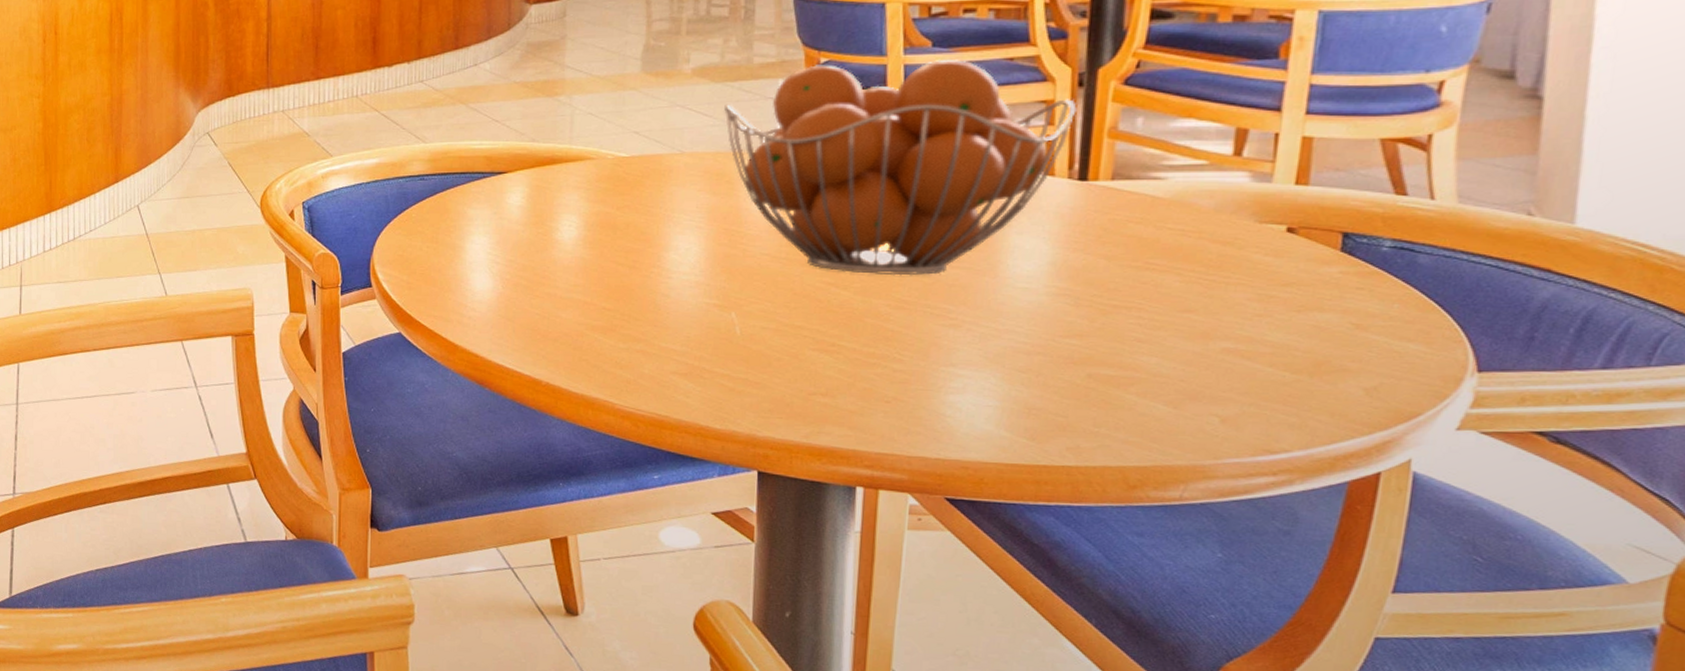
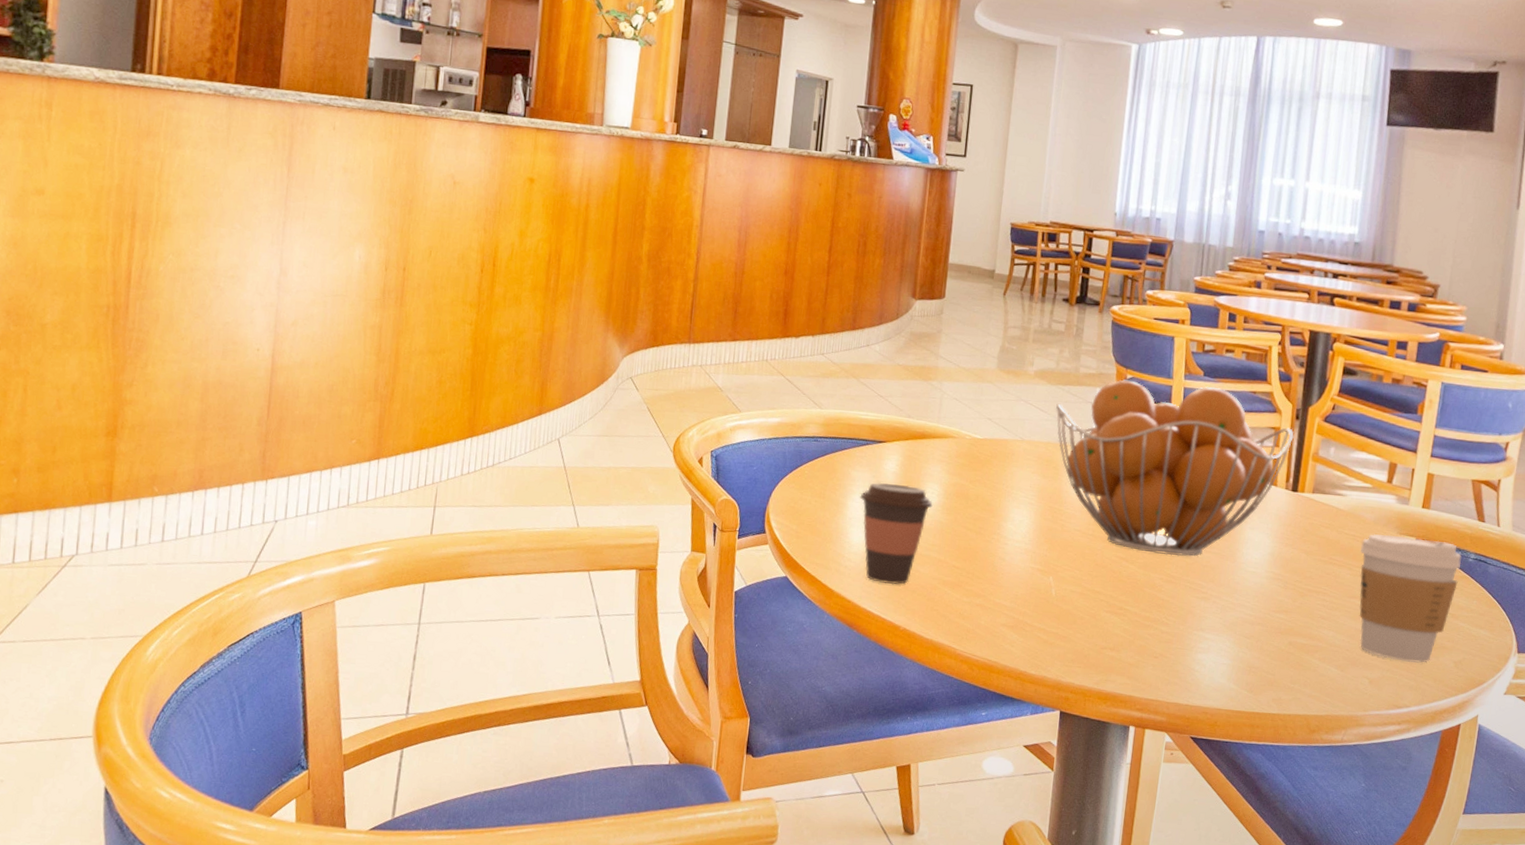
coffee cup: none [480,219,571,334] -> present [859,482,933,585]
coffee cup: none [1195,225,1369,392] -> present [1359,534,1462,663]

